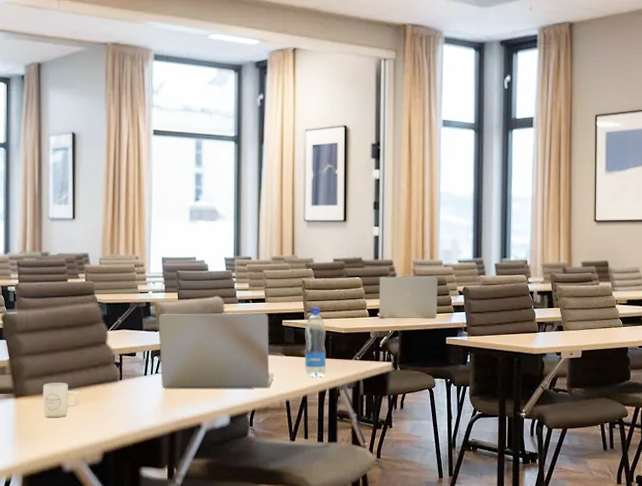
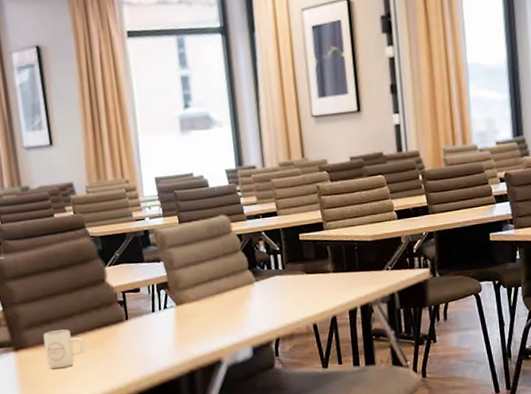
laptop: present [158,313,274,389] -> none [159,228,297,325]
bottle: present [305,307,327,378] -> none [325,215,355,296]
laptop: present [377,276,438,318] -> none [405,164,477,219]

